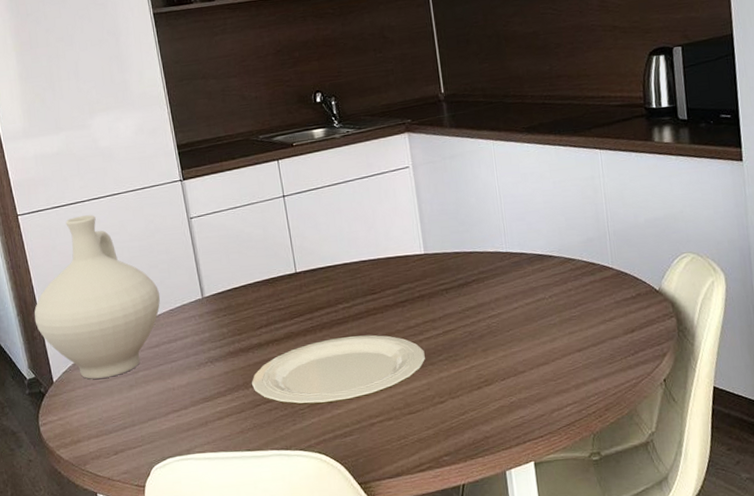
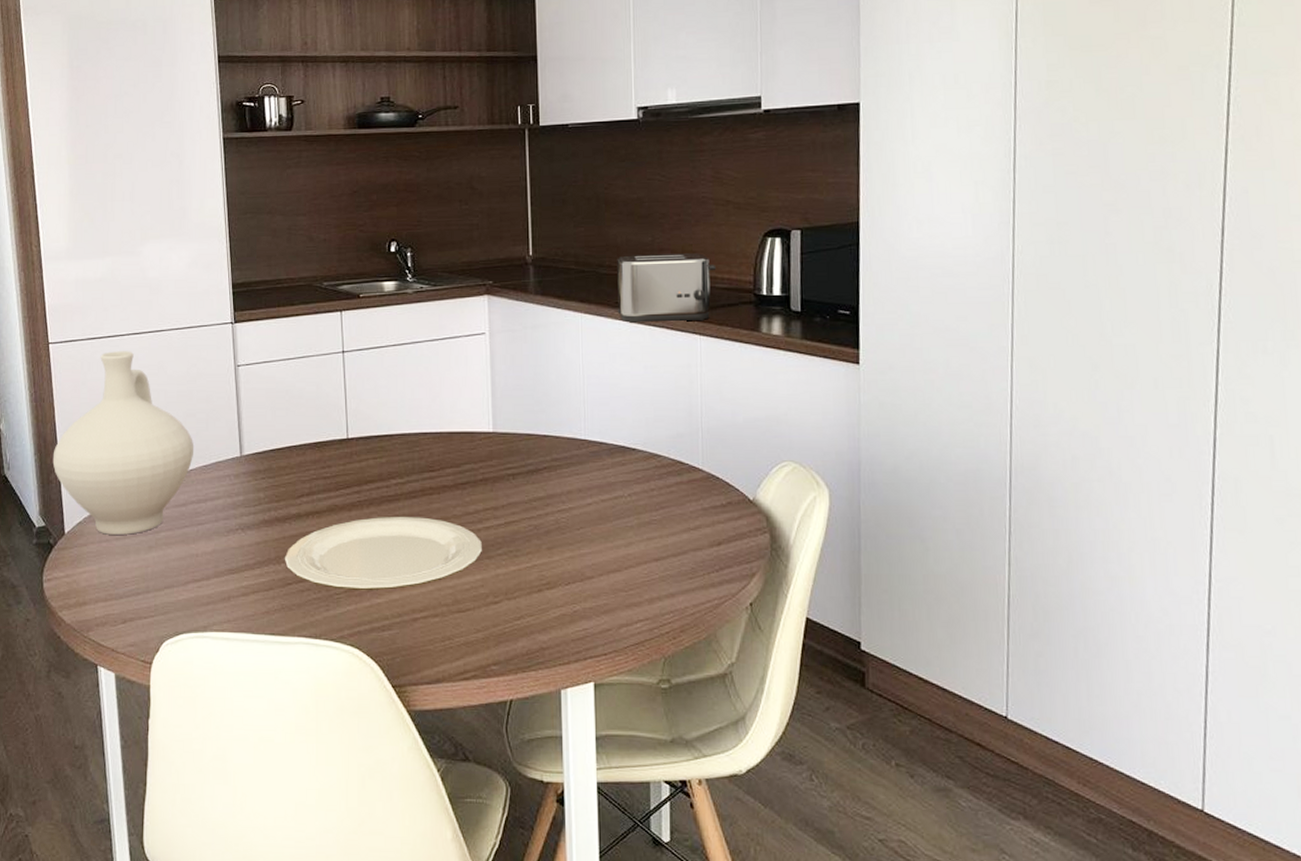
toaster: none [520,76,610,146] -> present [617,253,717,324]

